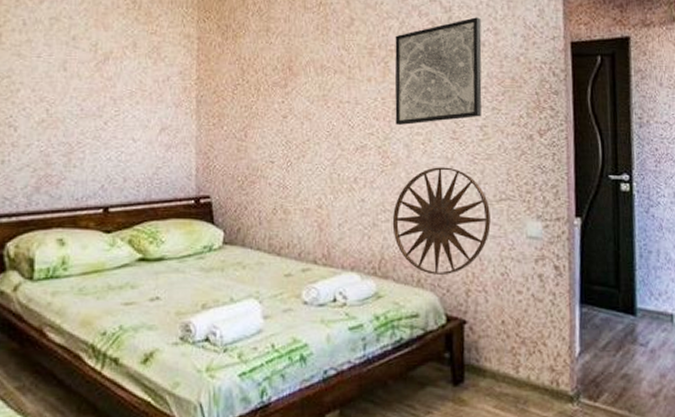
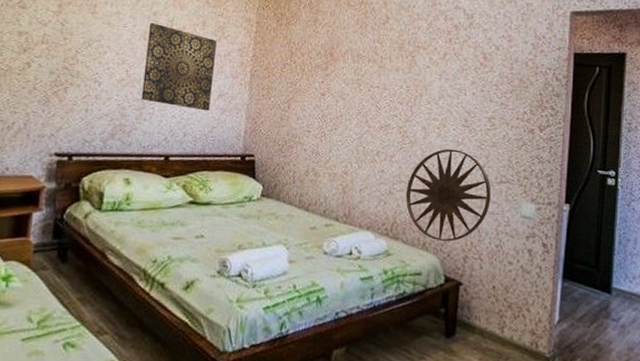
wall art: none [67,49,152,149] -> present [141,22,217,111]
wall art: present [394,17,482,125] -> none [416,25,498,111]

